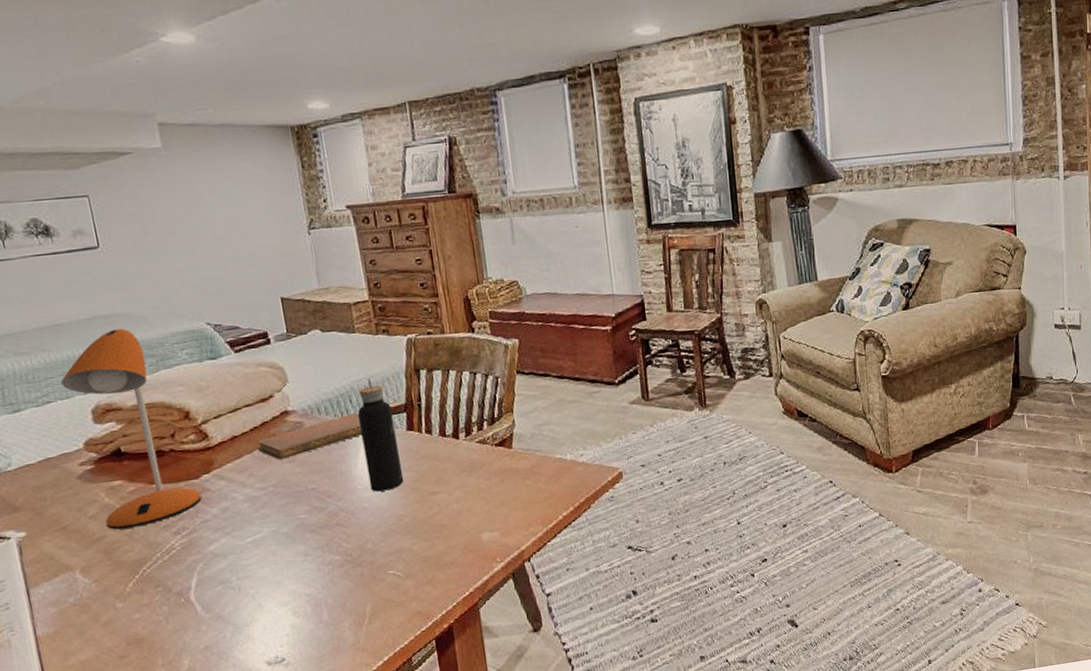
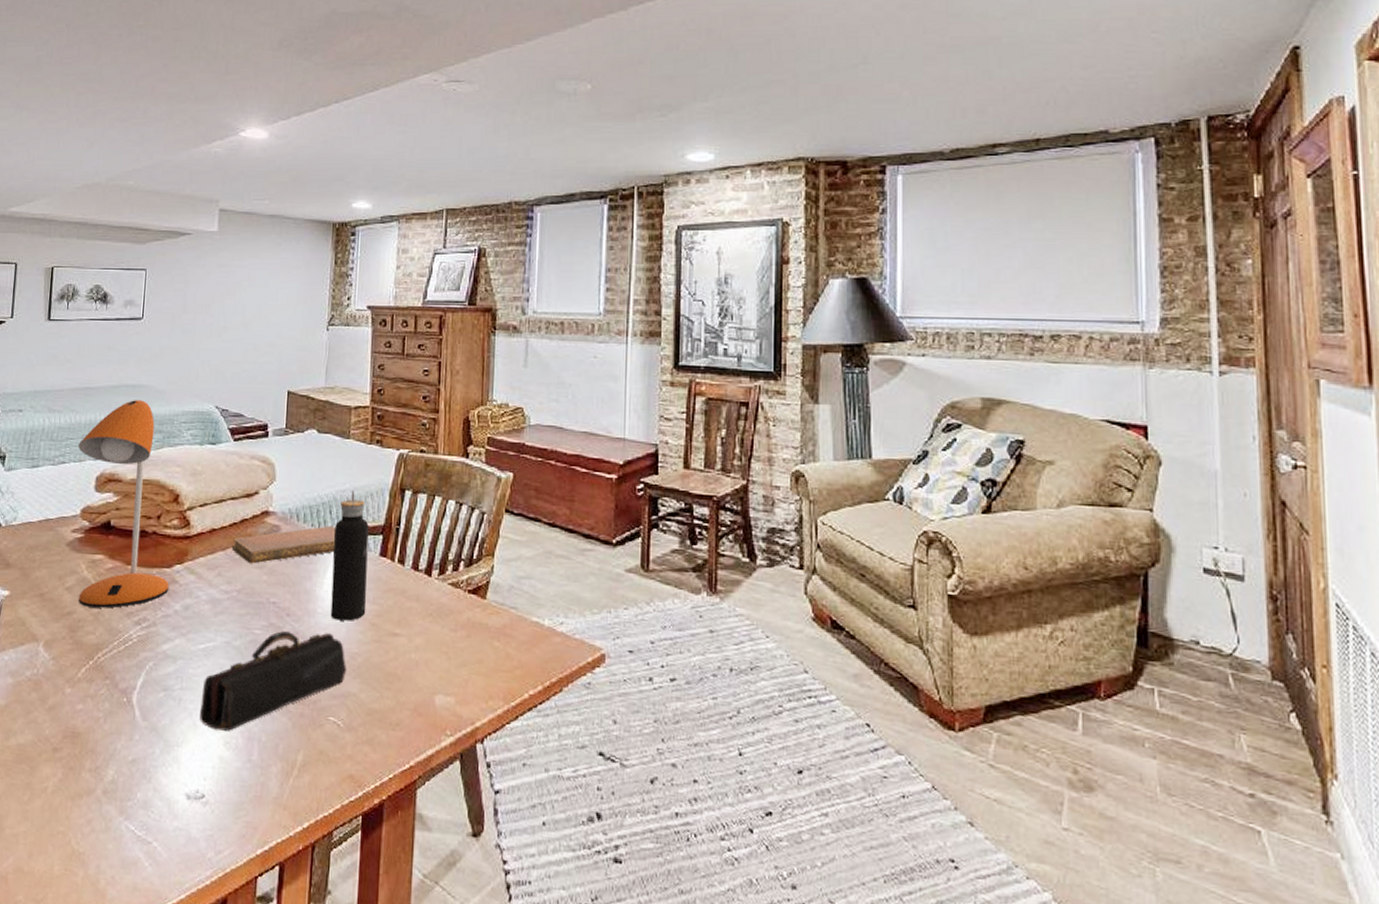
pencil case: none [259,504,397,605] -> present [200,631,347,731]

